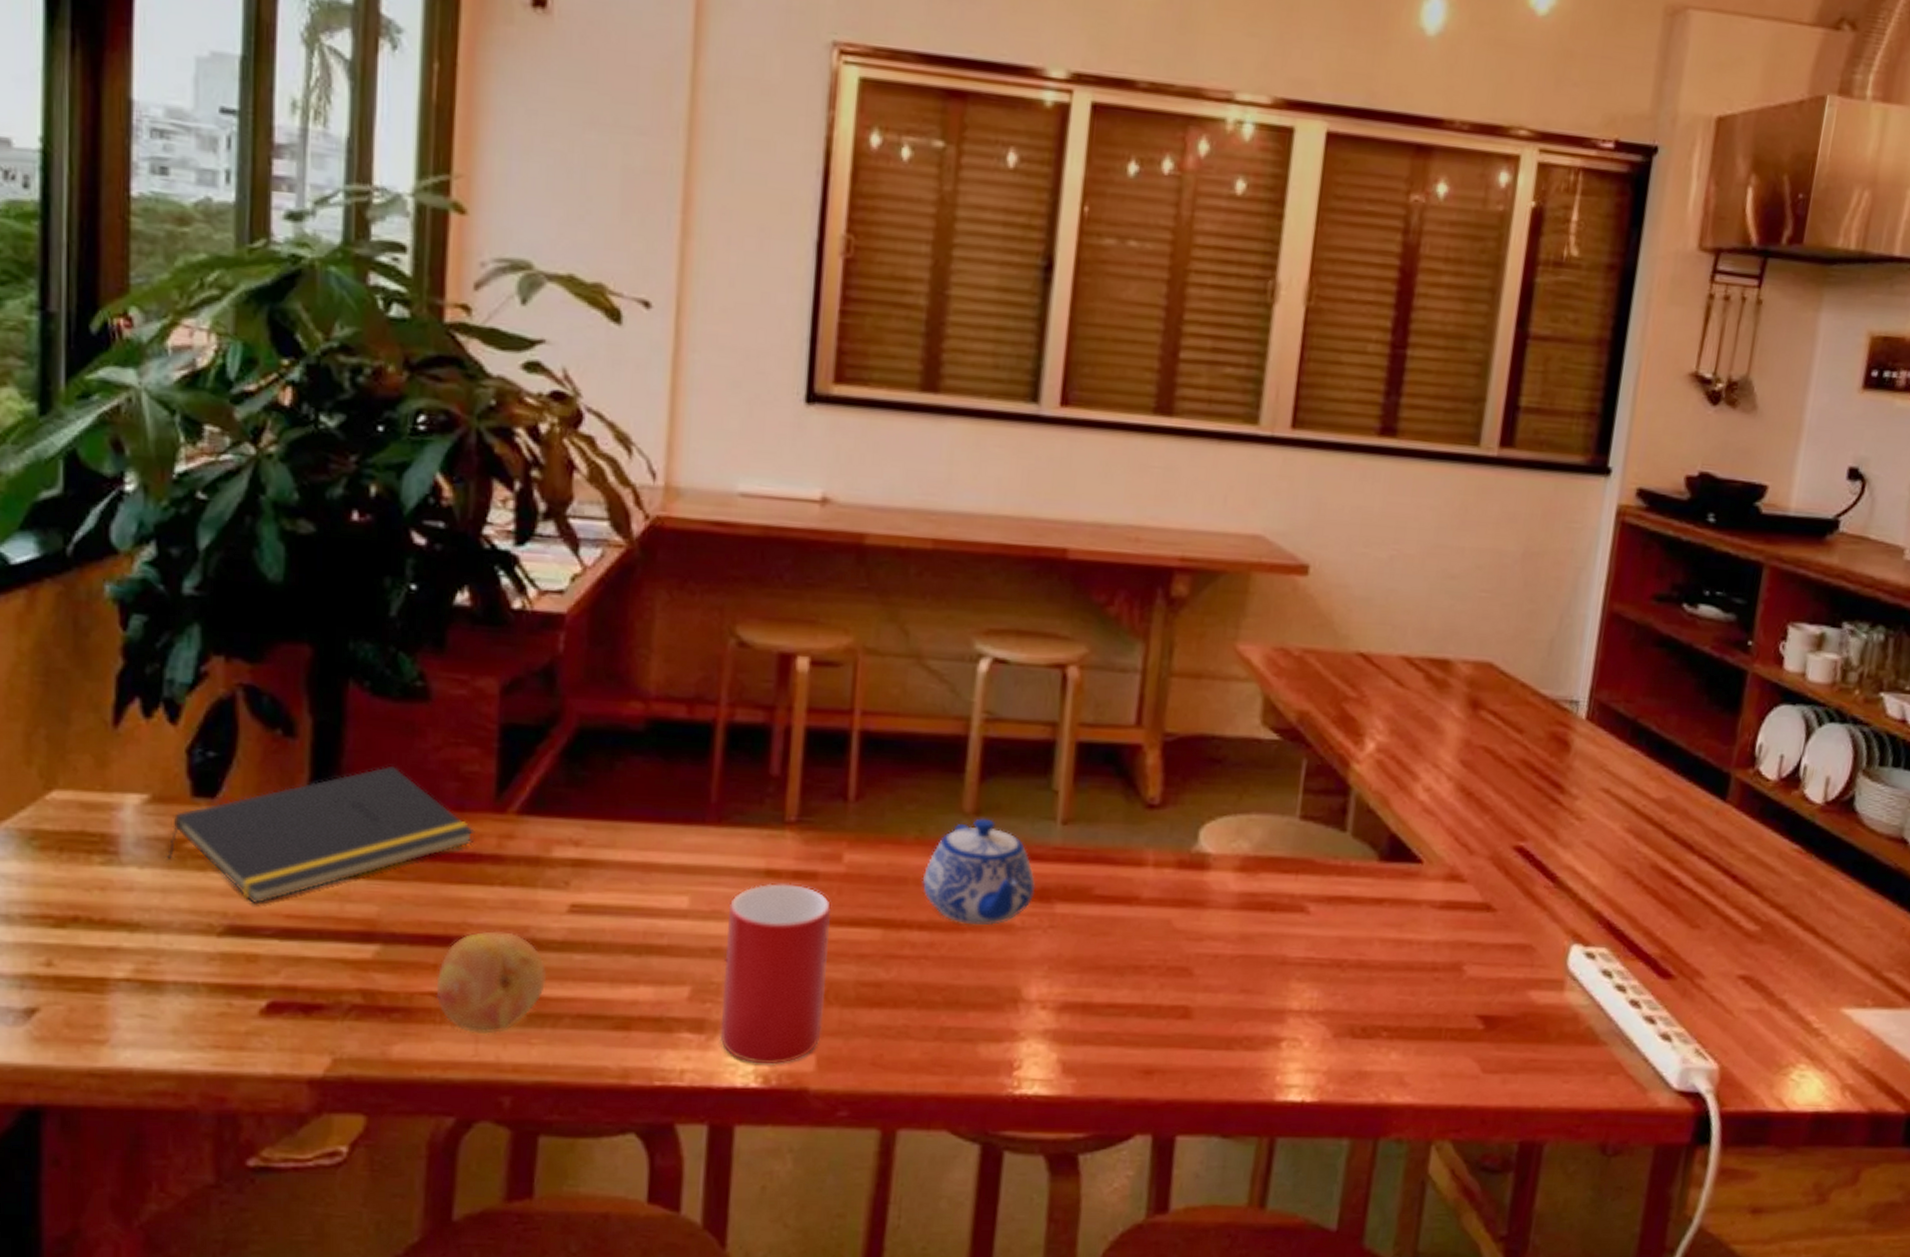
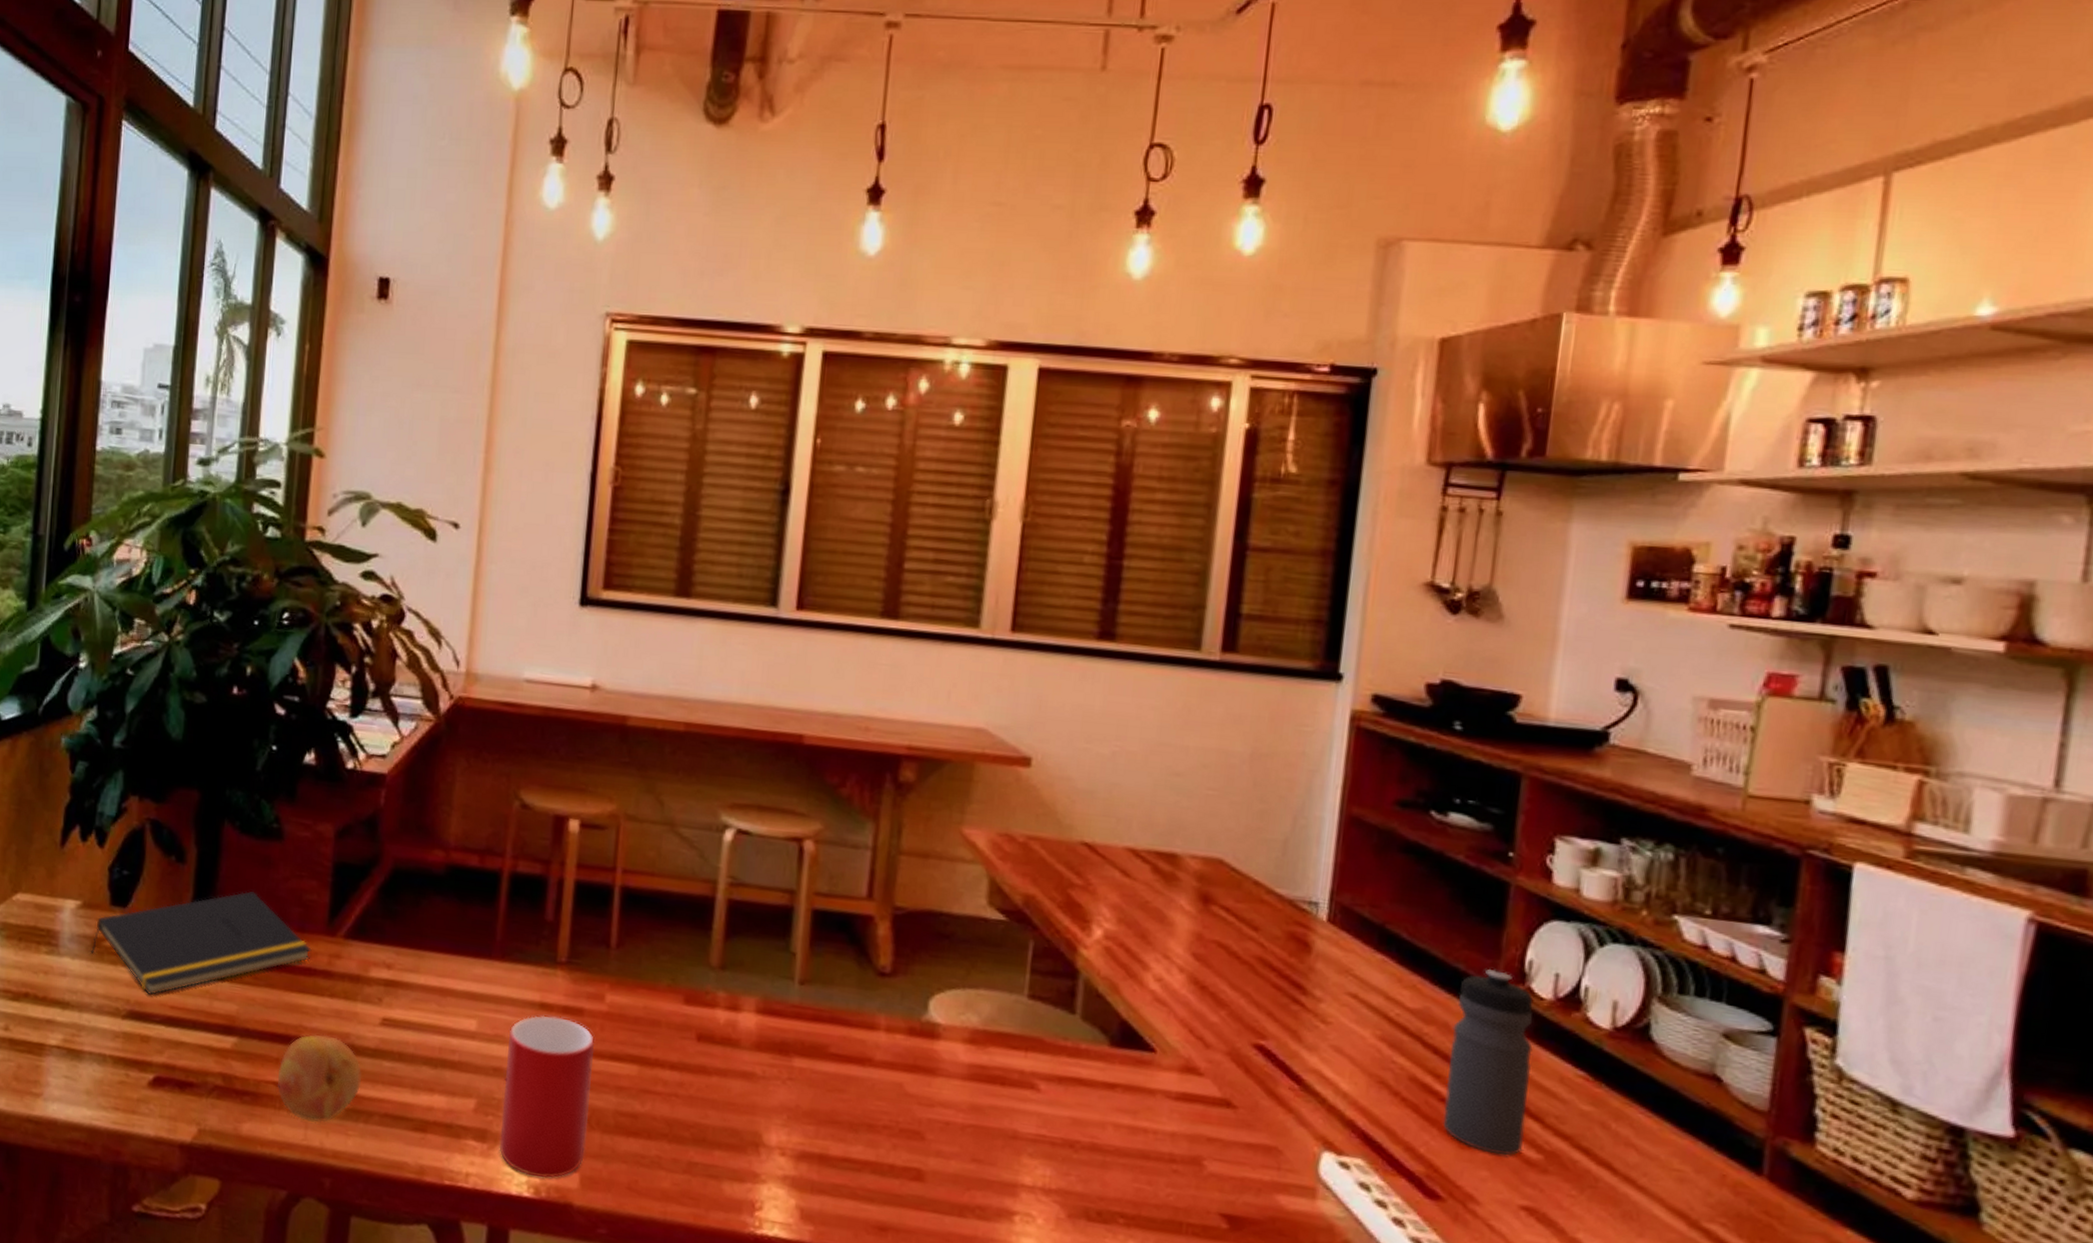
teapot: present [922,818,1036,926] -> none [673,972,776,1072]
water bottle: none [1677,755,1761,931] -> present [1443,969,1534,1156]

